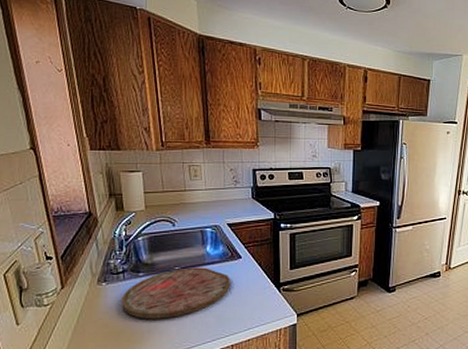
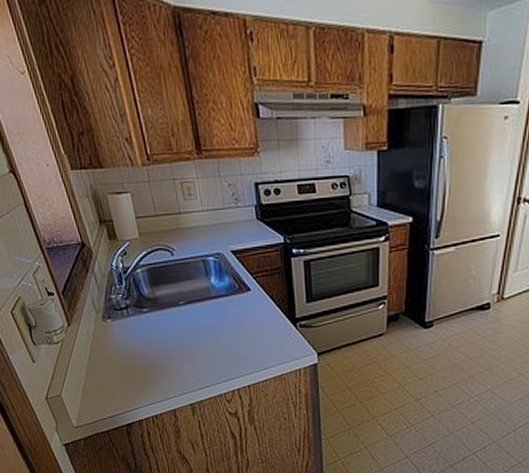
cutting board: present [122,267,231,319] -> none [129,301,241,358]

